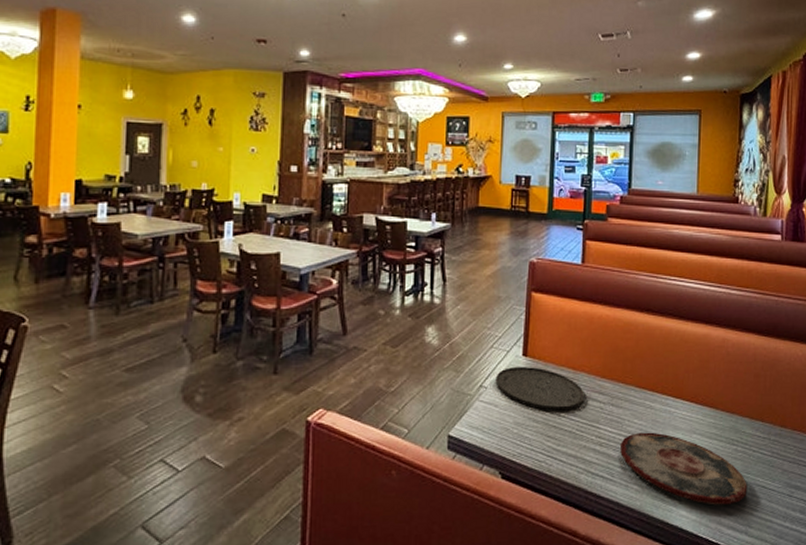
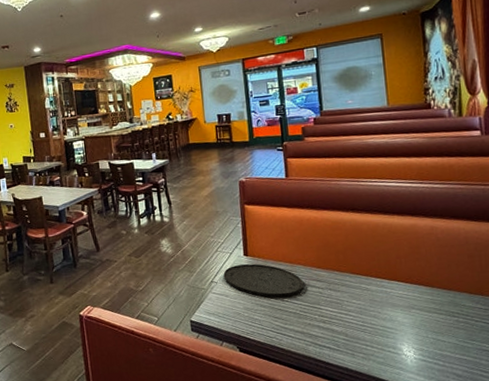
plate: present [620,432,747,505] -> none [342,309,474,369]

